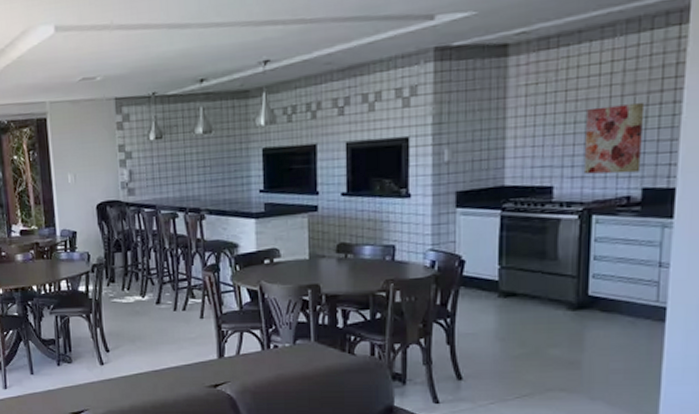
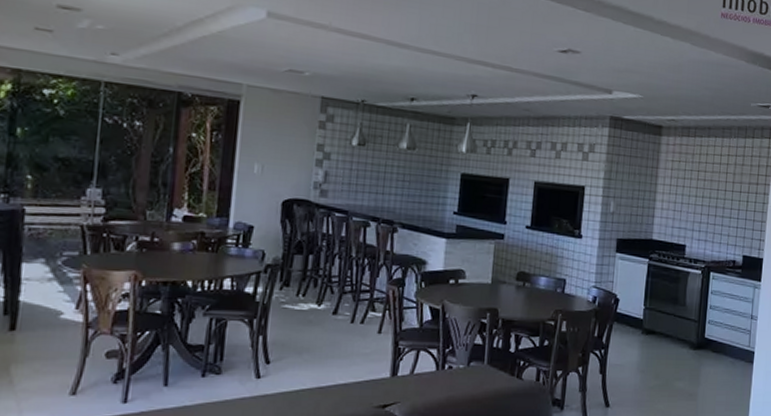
wall art: present [583,103,643,174] -> none [706,188,746,243]

